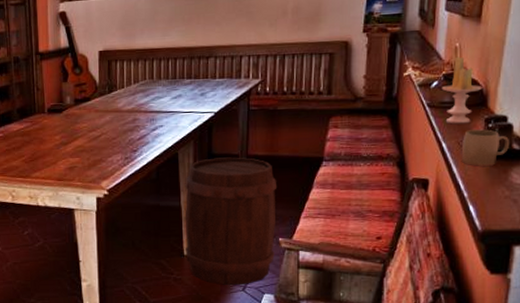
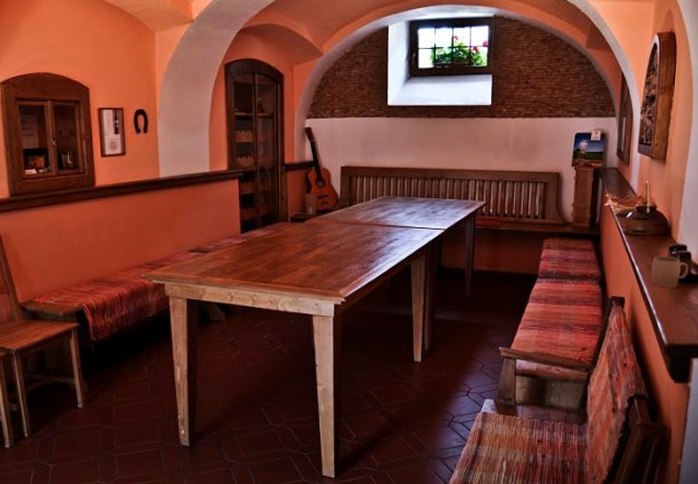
wooden barrel: present [185,157,277,285] -> none [415,271,498,390]
candle: present [441,56,482,125] -> none [635,192,667,252]

